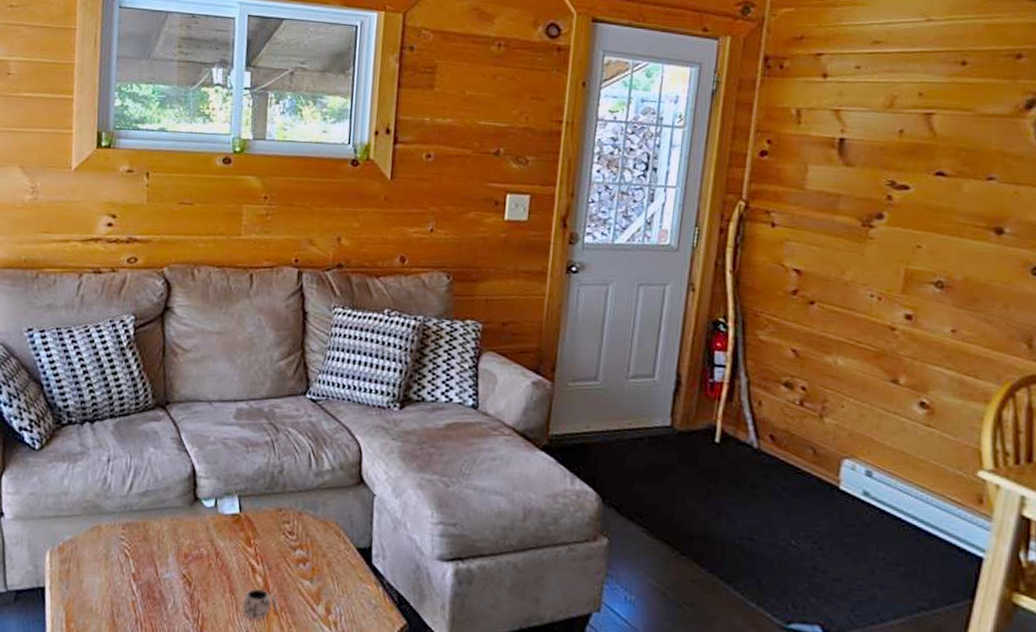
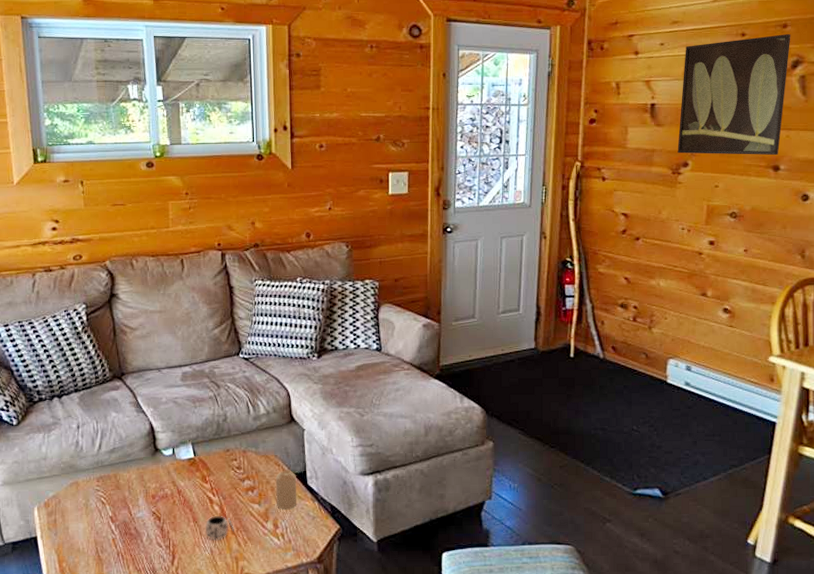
candle: none [331,542,359,593] -> present [276,469,296,510]
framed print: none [870,66,1027,215] -> present [677,34,791,156]

